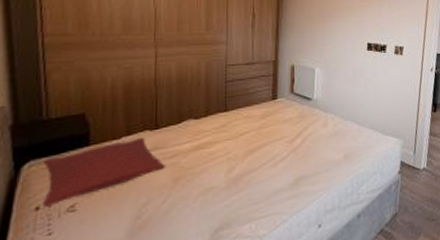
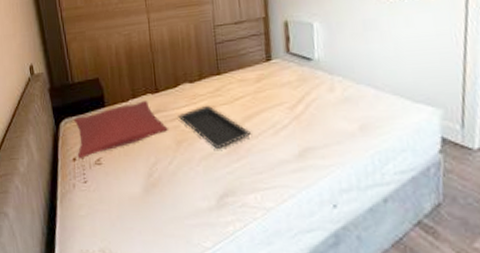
serving tray: none [178,142,252,183] -> present [178,106,251,148]

